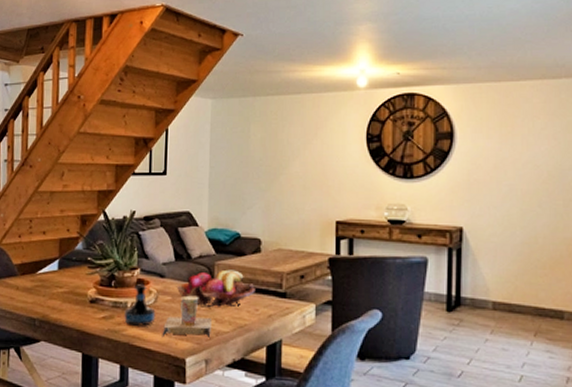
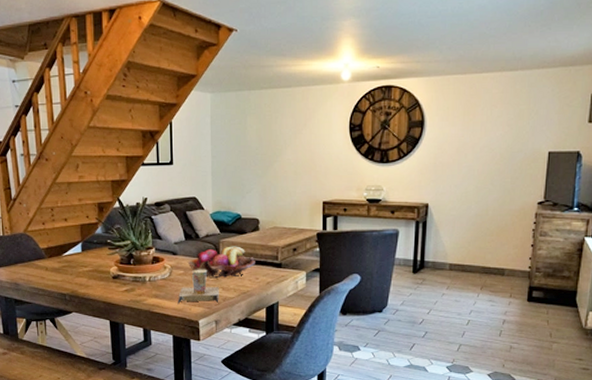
tequila bottle: present [124,284,156,326] -> none [144,261,171,296]

